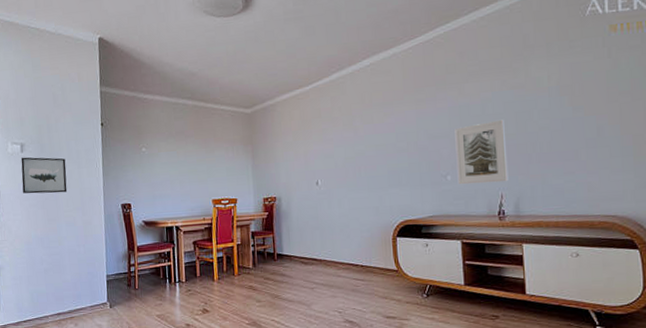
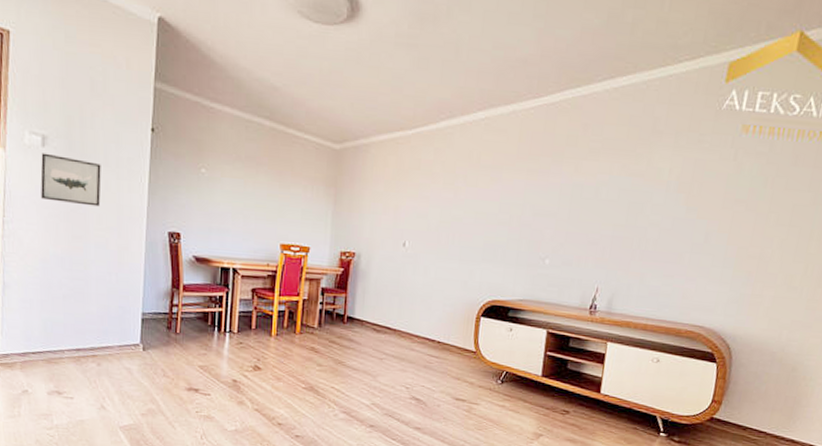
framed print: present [455,119,509,185] -> none [555,207,616,275]

